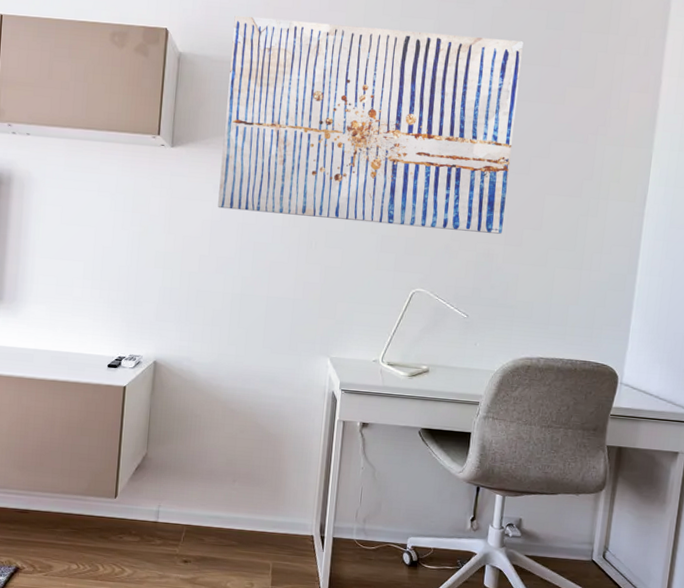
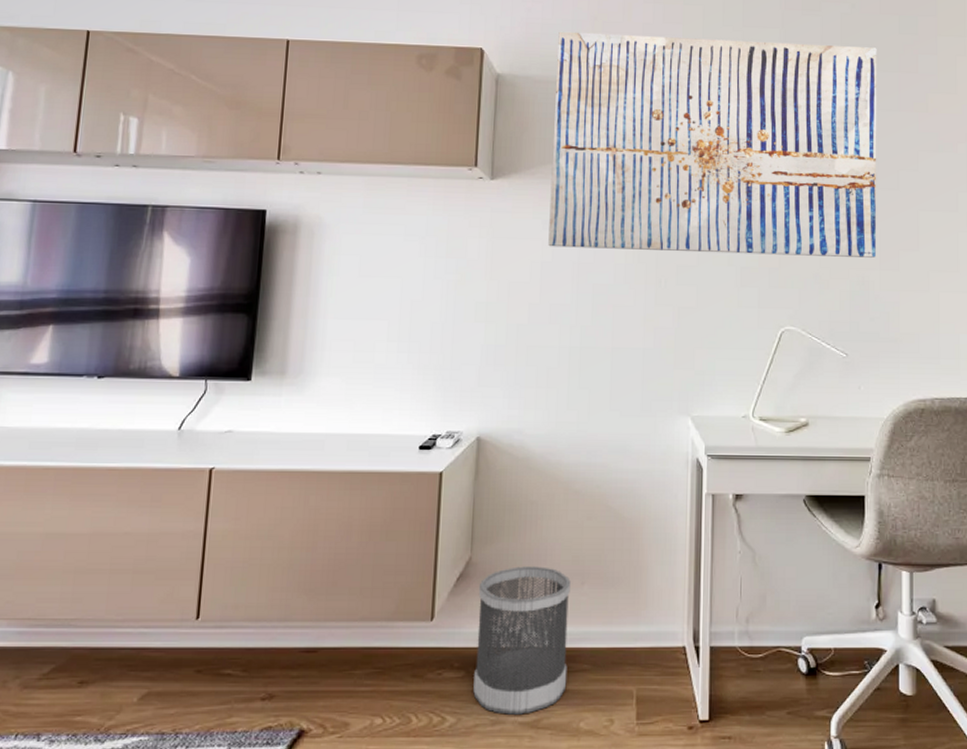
wastebasket: none [146,463,225,573] -> present [473,566,571,715]

